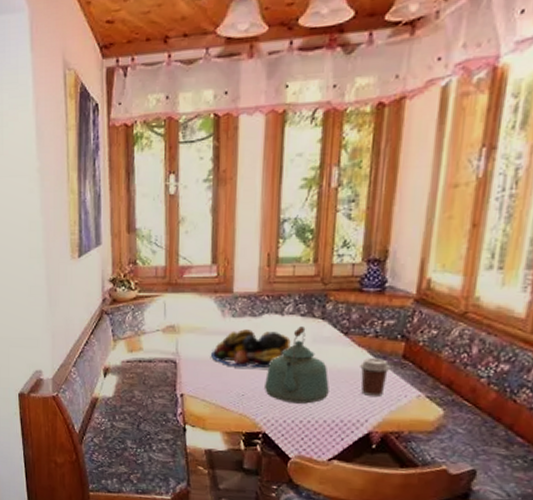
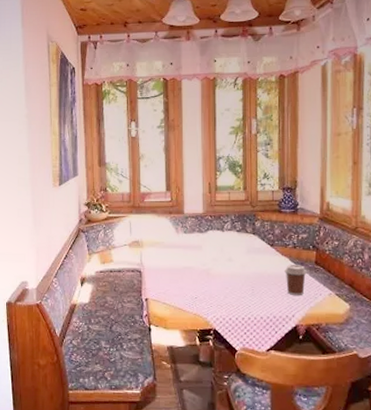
fruit bowl: present [211,329,291,368] -> none [169,243,231,275]
kettle: present [265,326,329,404] -> none [213,240,263,304]

